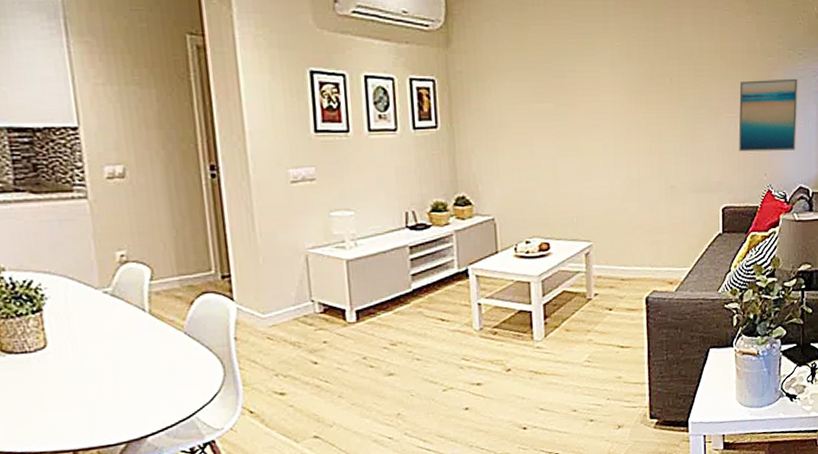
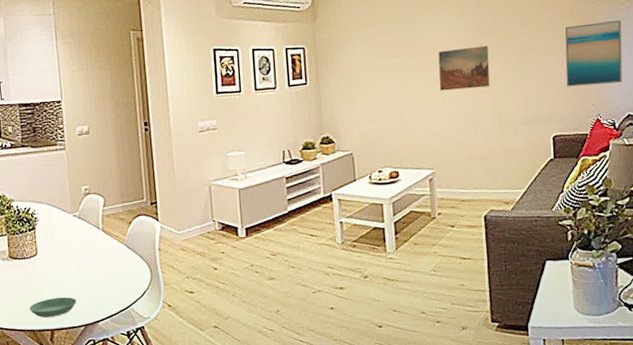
saucer: none [36,404,112,434] -> present [29,297,77,318]
wall art: none [599,96,657,147] -> present [438,45,490,91]

